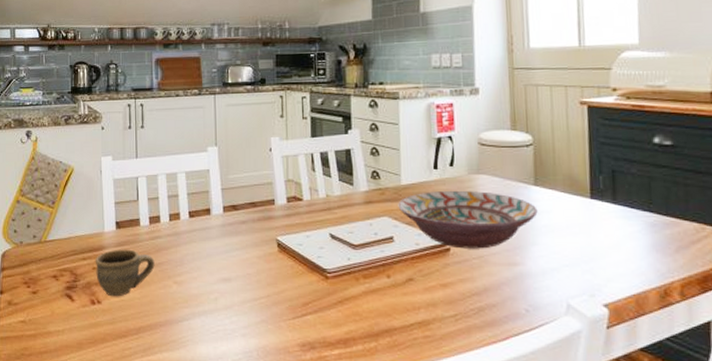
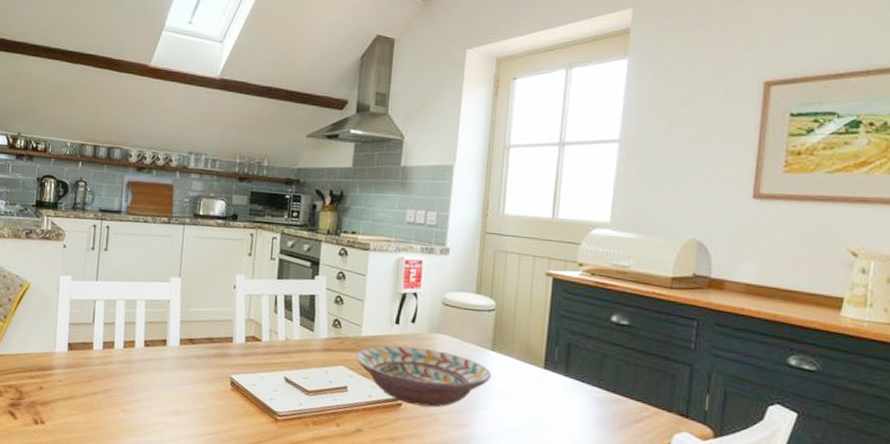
cup: present [95,249,155,297] -> none [42,371,104,419]

